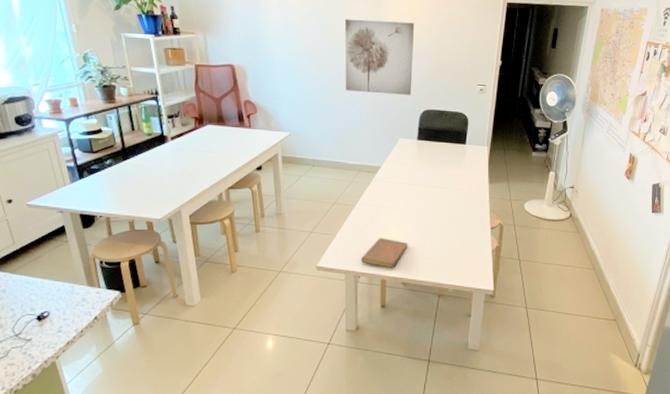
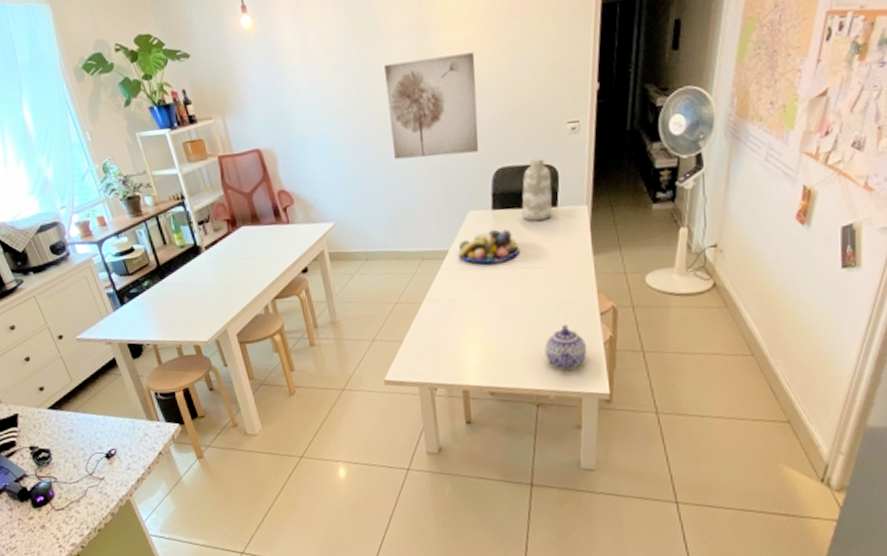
notebook: present [361,237,408,269] -> none [436,338,493,377]
fruit bowl: none [388,155,435,180] -> present [458,229,519,263]
vase: none [439,106,463,153] -> present [521,157,553,221]
teapot: none [448,234,480,269] -> present [544,324,588,370]

